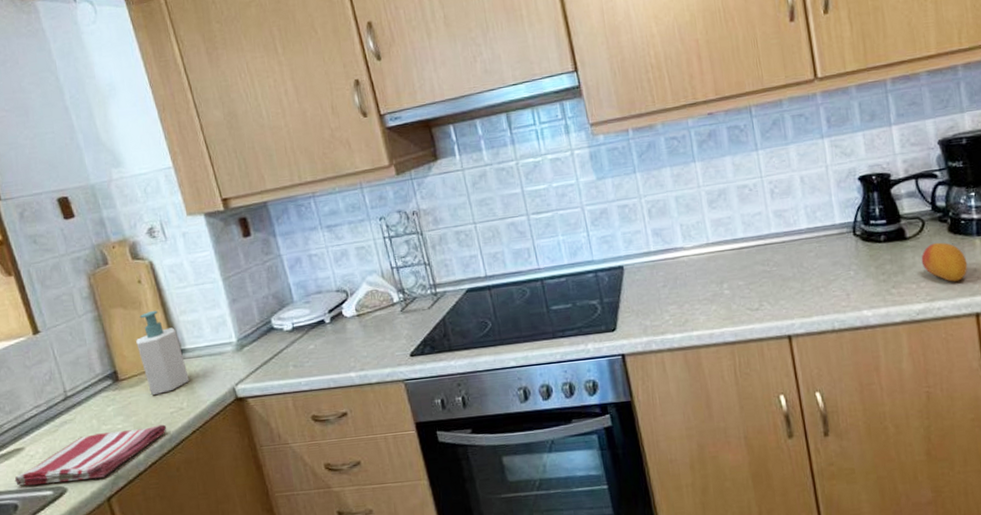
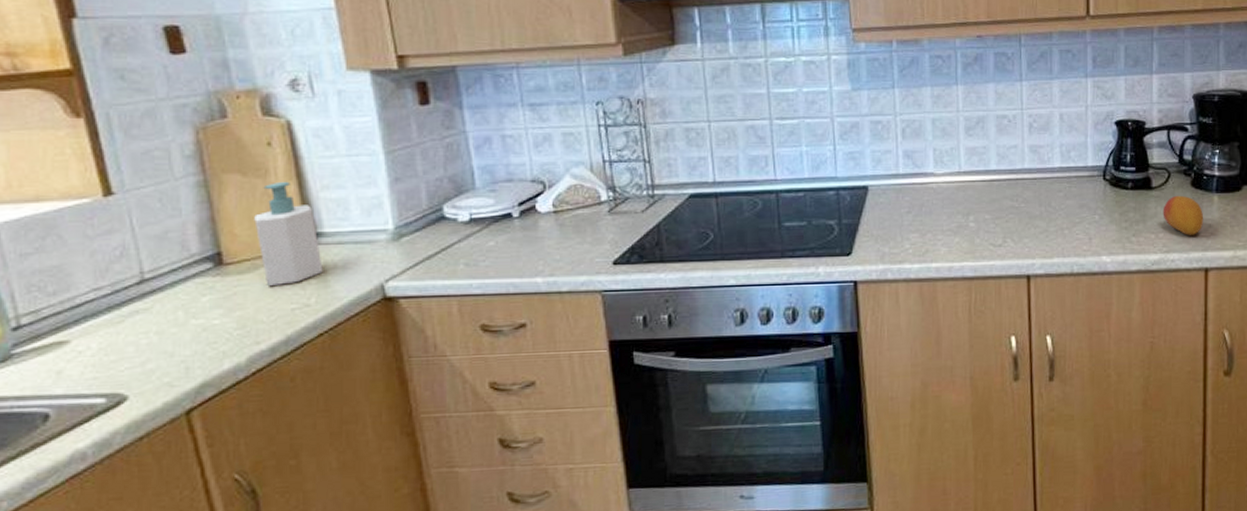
dish towel: present [14,424,167,486] -> none [48,323,284,390]

